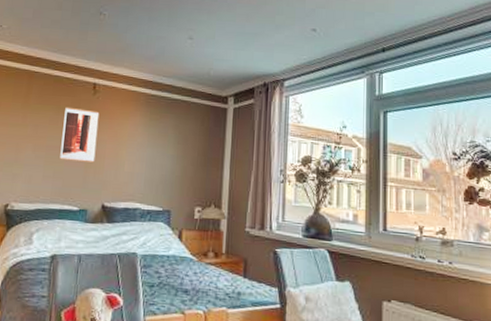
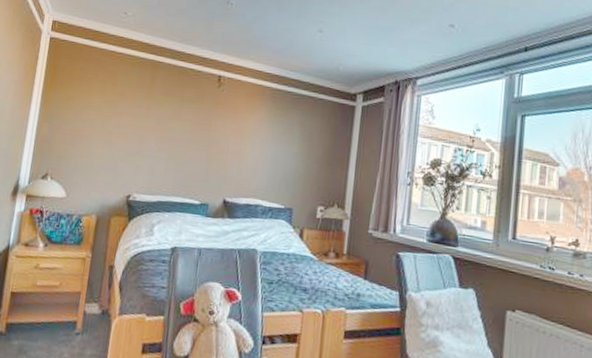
wall art: present [59,106,100,163] -> none [182,99,224,157]

